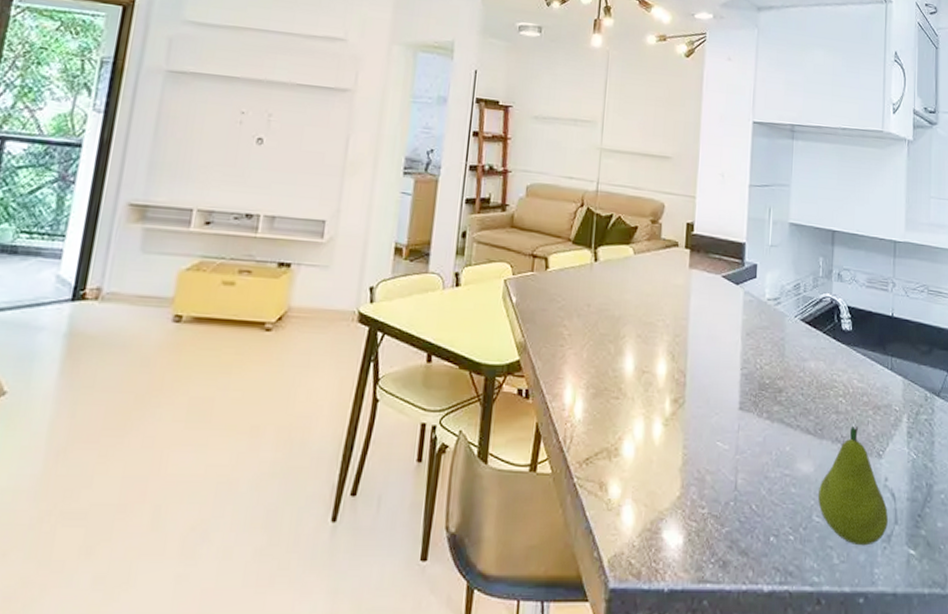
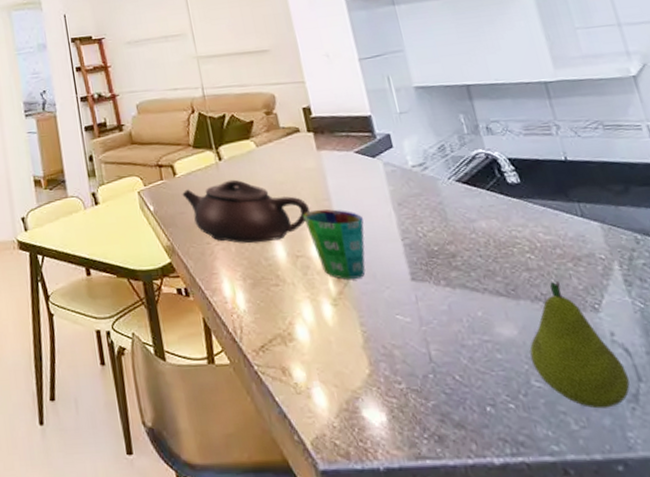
teapot: none [549,283,668,353] -> present [182,179,311,244]
cup: none [659,327,712,401] -> present [303,209,366,279]

